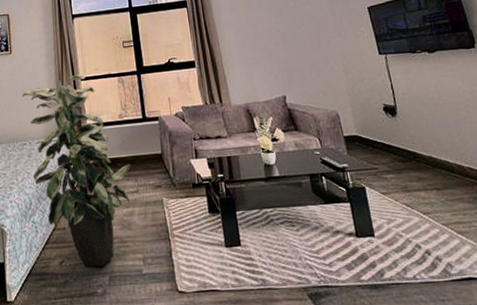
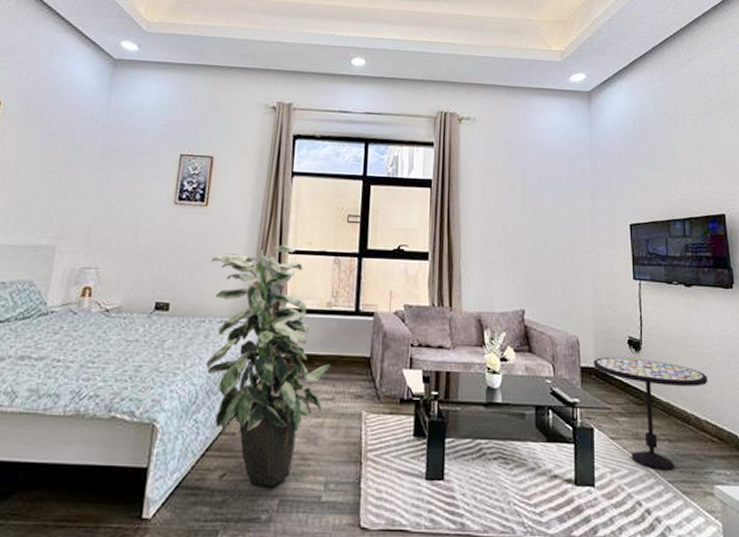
side table: none [355,121,466,216] -> present [594,357,708,471]

